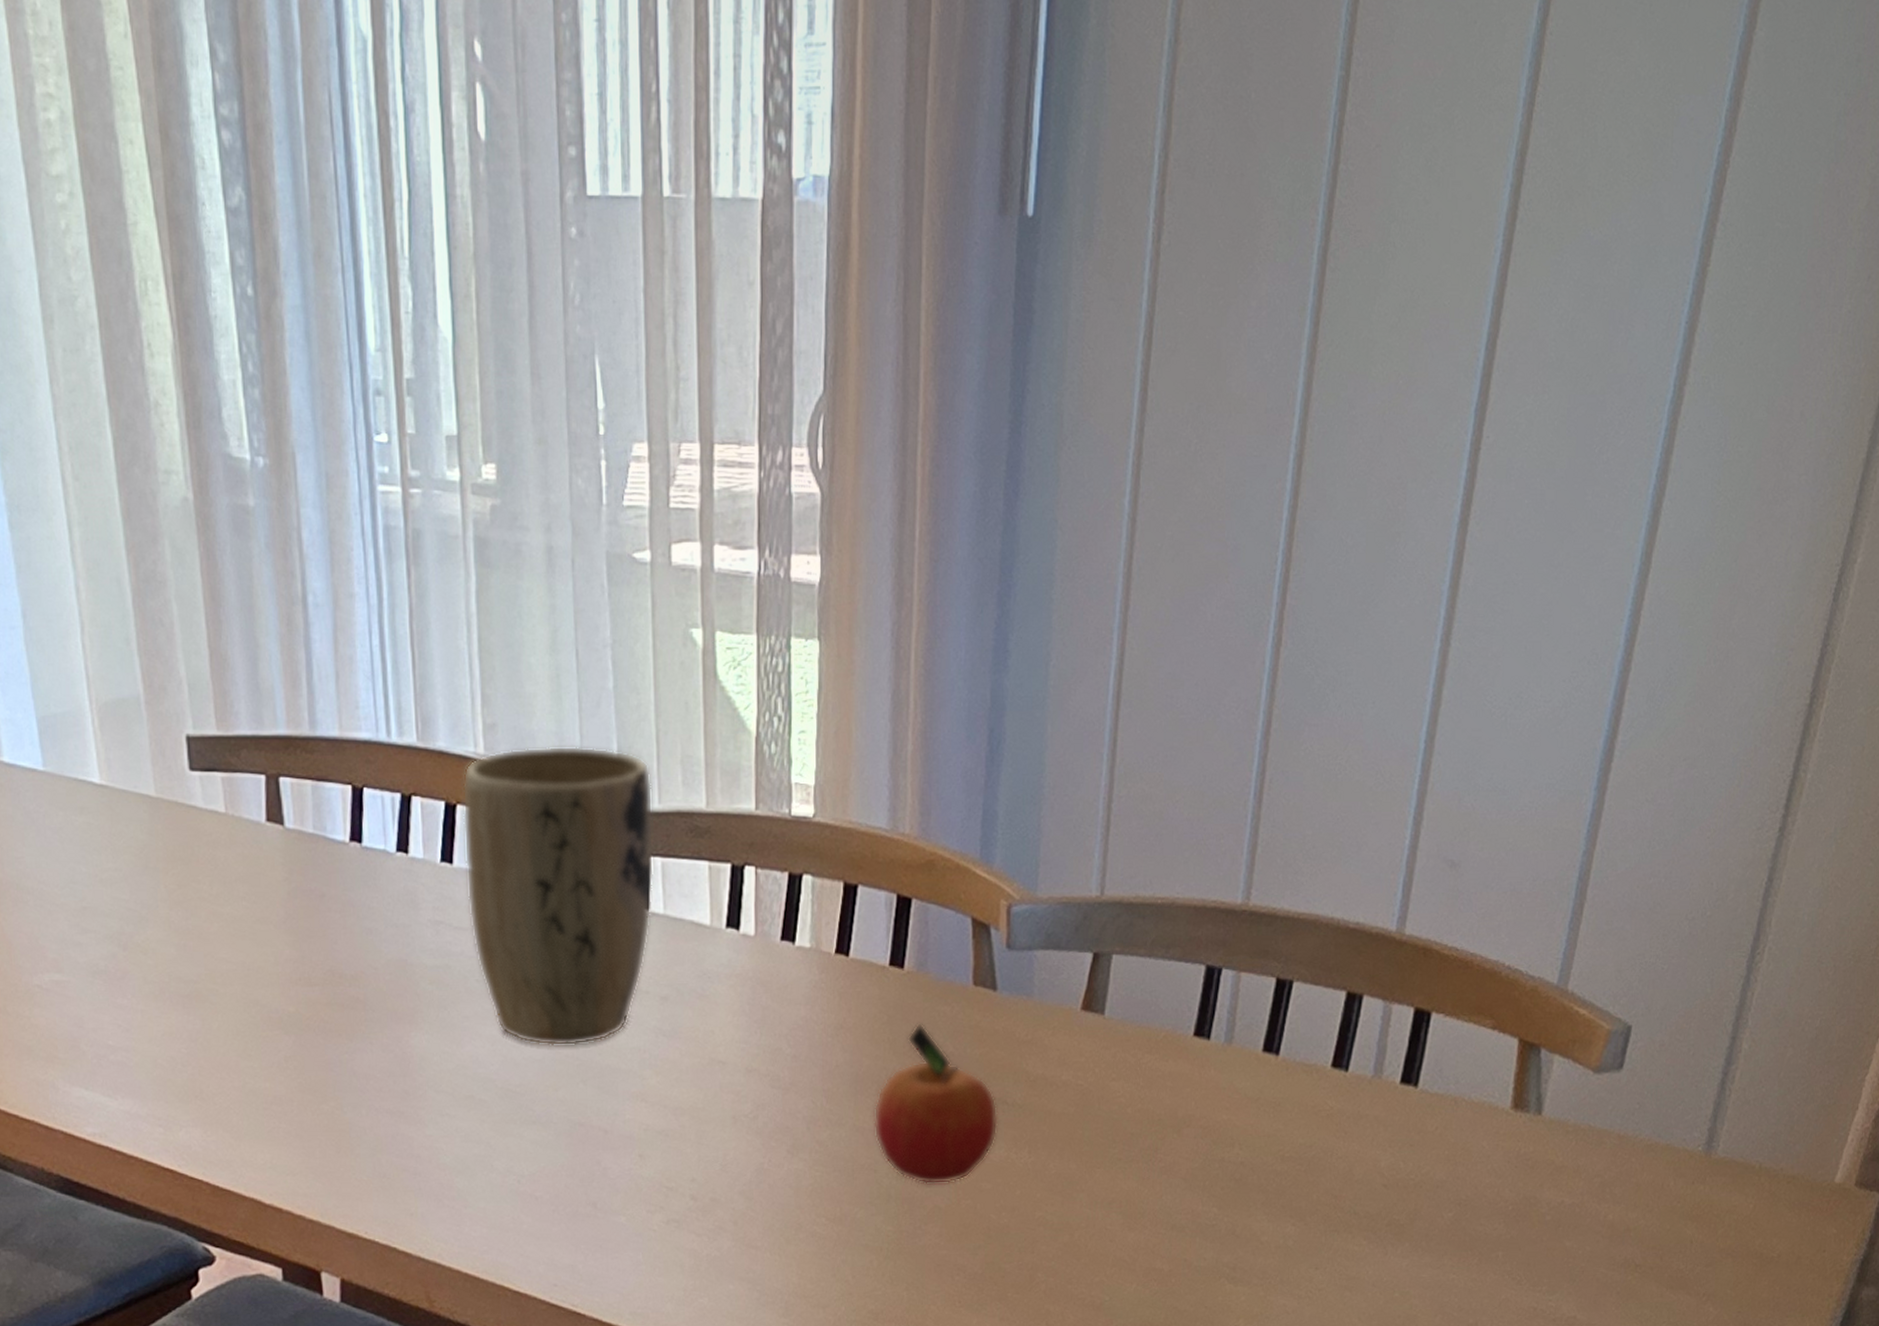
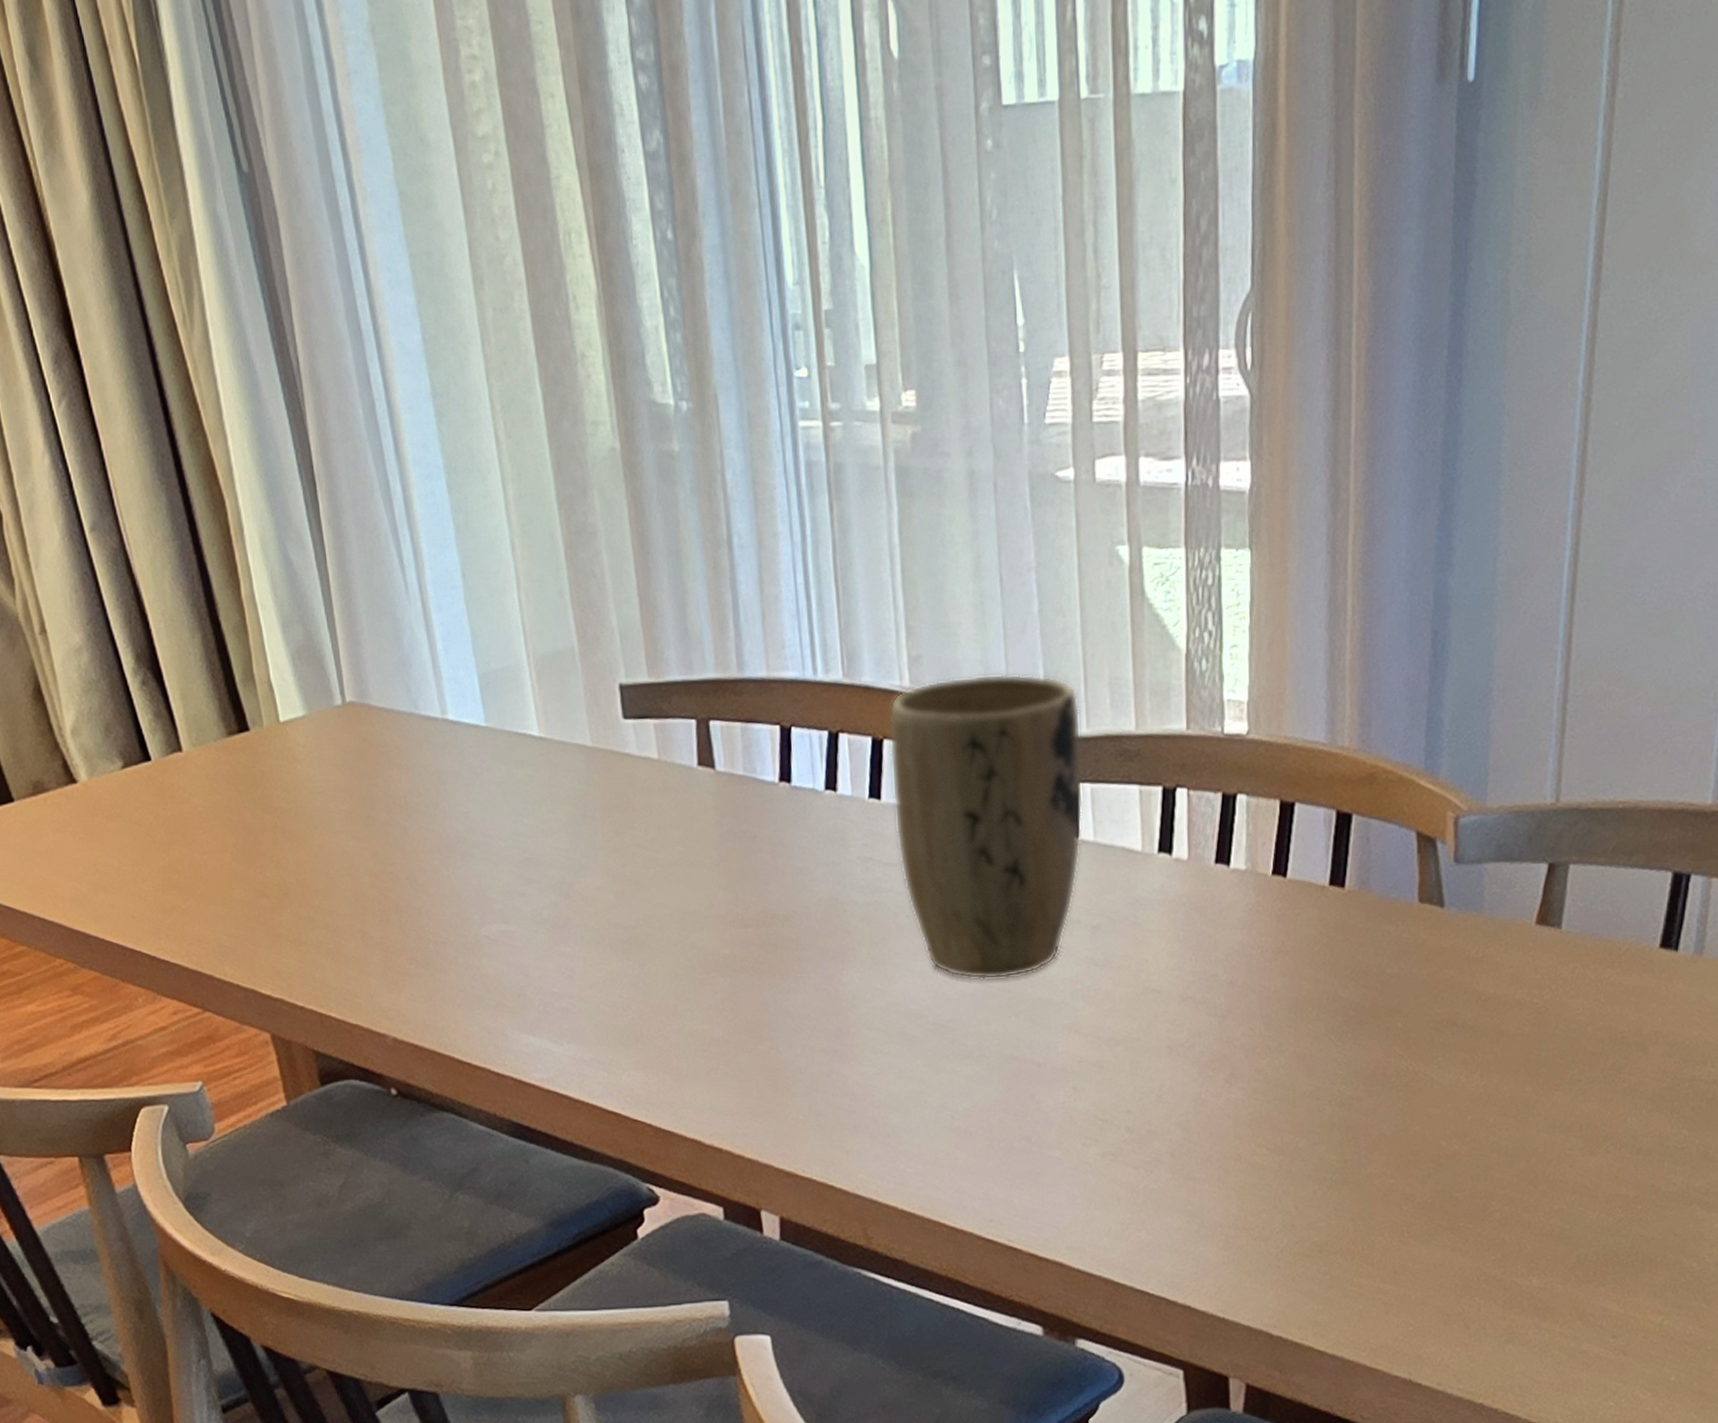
fruit: present [873,1023,998,1185] -> none [1315,944,1447,1112]

